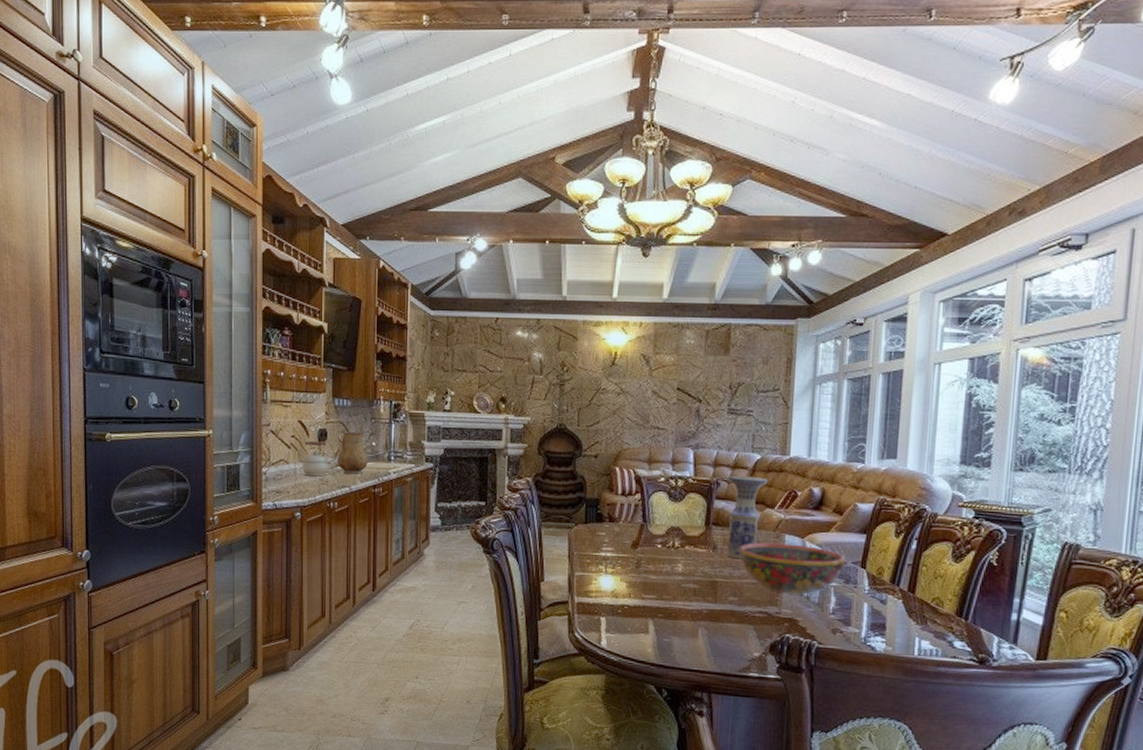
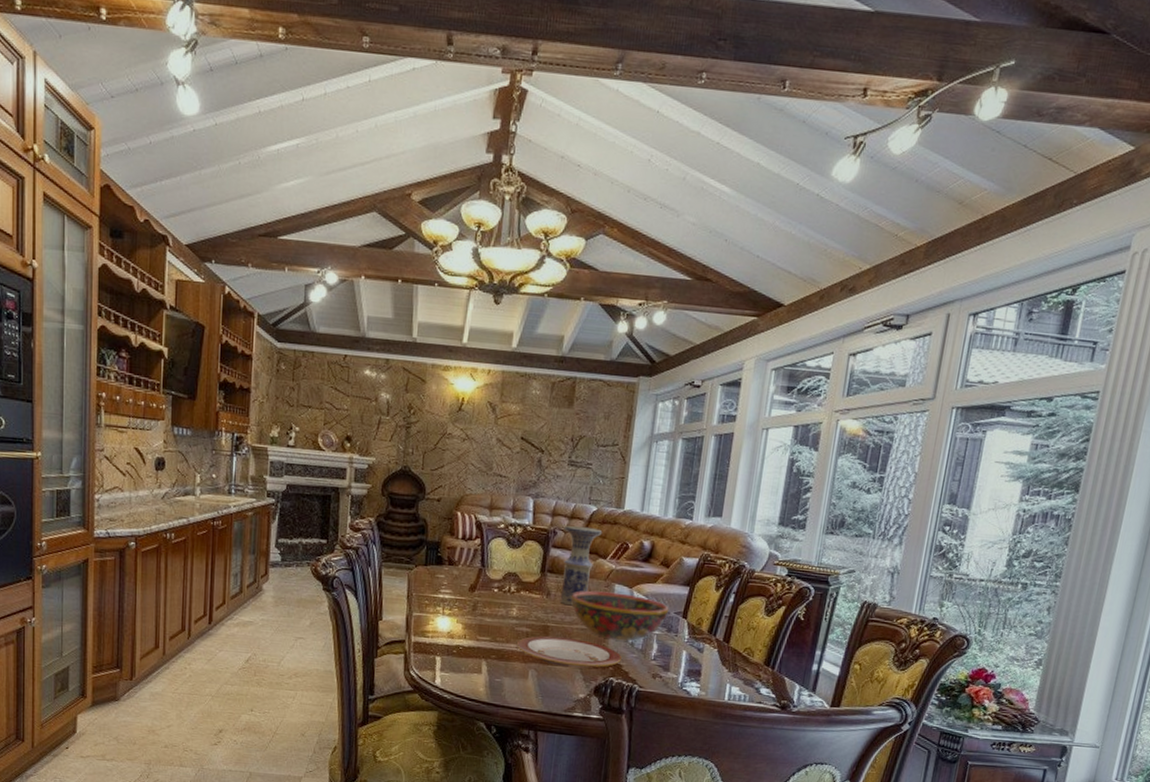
kettle: present [299,441,335,477] -> none [134,469,173,507]
ceramic pitcher: present [338,432,368,474] -> none [175,462,207,506]
plate: none [683,591,797,626] -> present [516,635,622,669]

